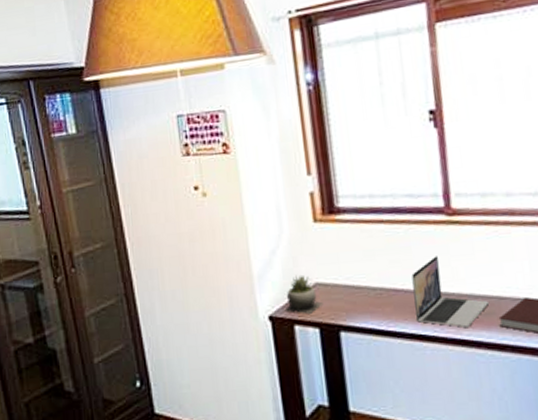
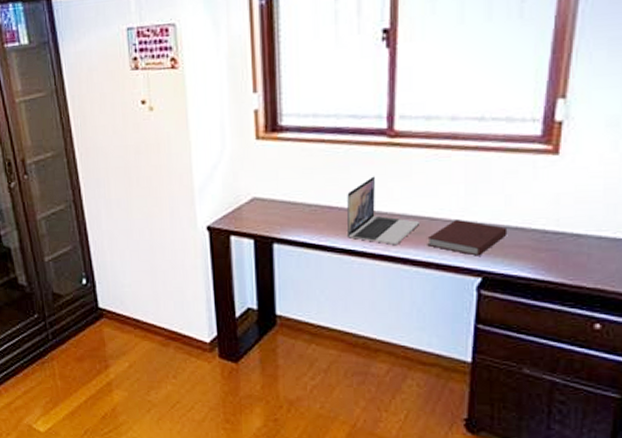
succulent plant: present [284,275,324,314] -> none [222,189,260,226]

